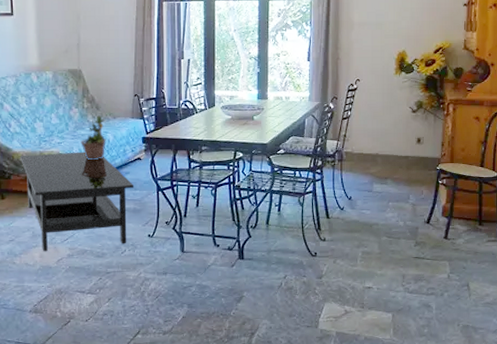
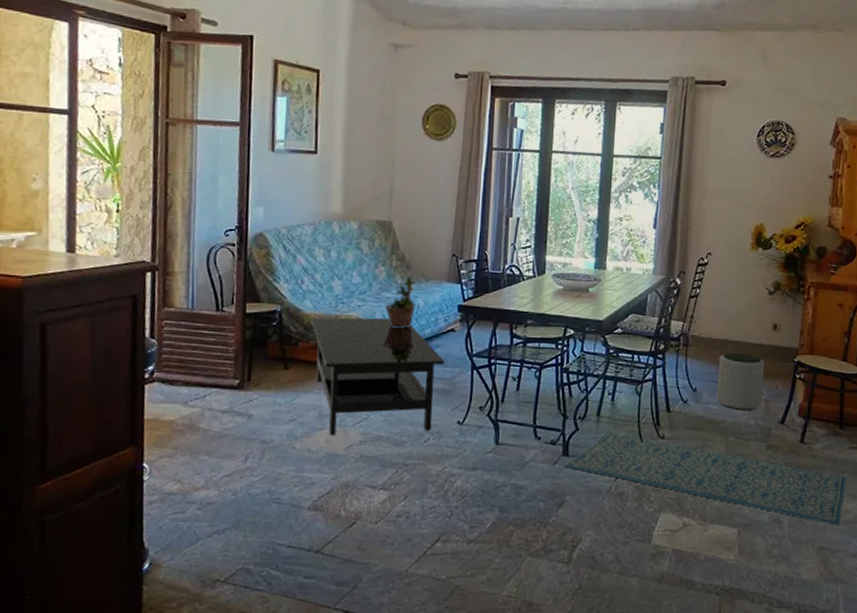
rug: none [241,237,487,307] -> present [565,431,847,525]
plant pot: none [369,164,411,213] -> present [716,352,765,410]

